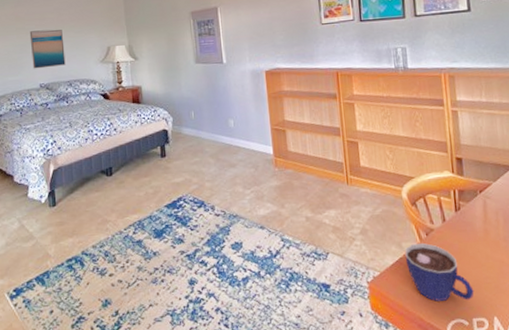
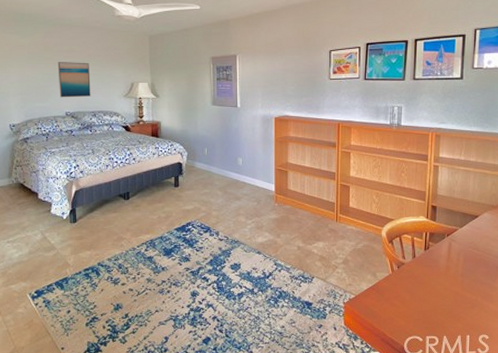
cup: present [404,242,474,301] -> none [378,273,431,322]

